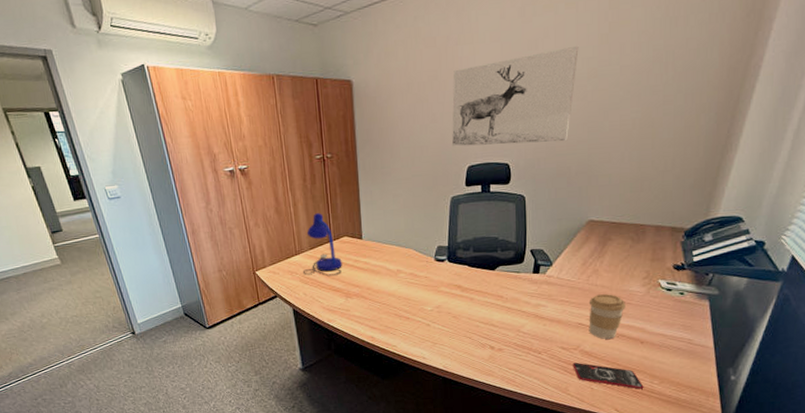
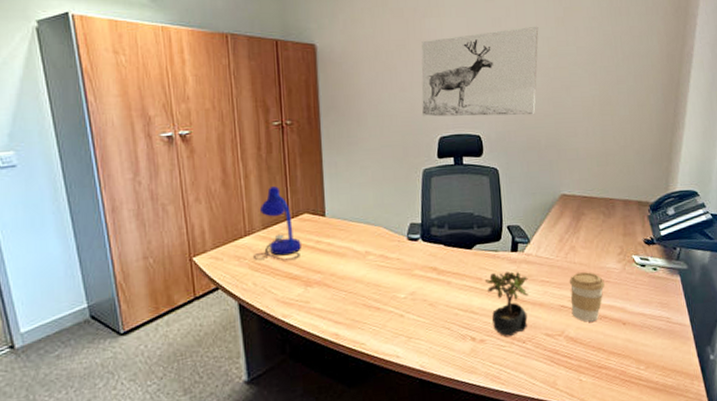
succulent plant: none [505,291,548,348] -> present [484,271,528,337]
smartphone: present [573,362,644,389] -> none [559,350,632,377]

